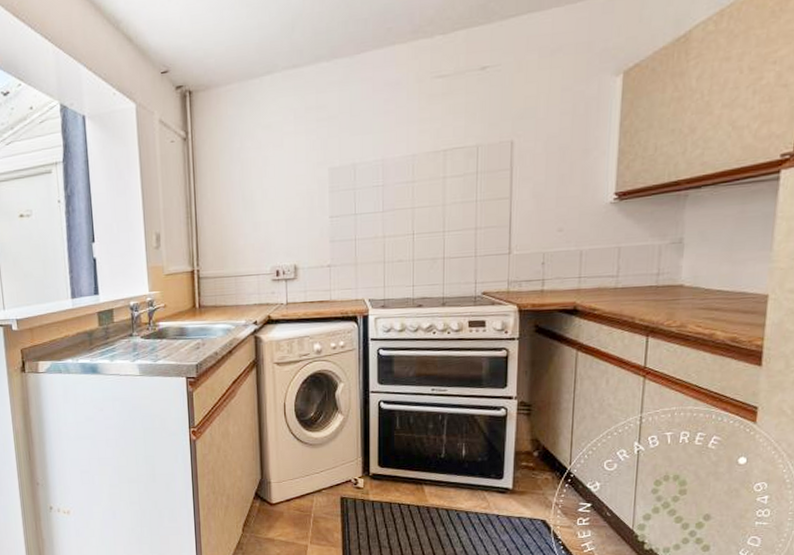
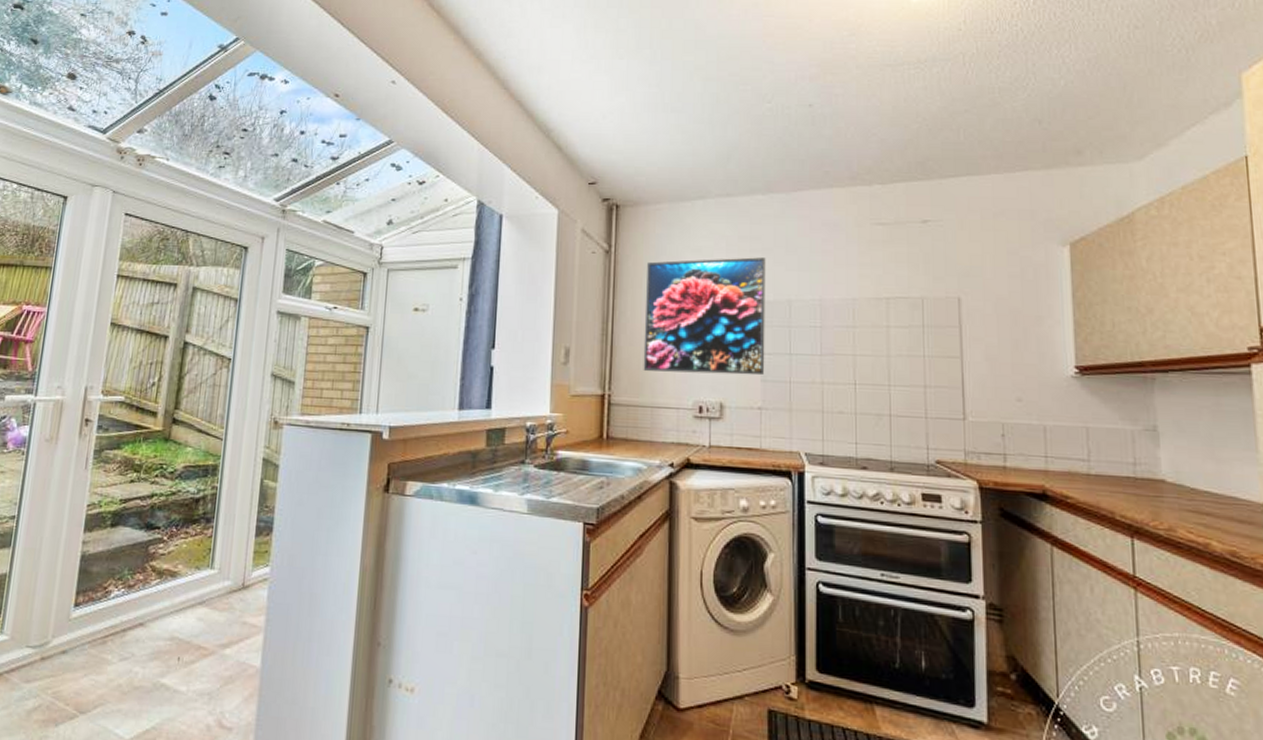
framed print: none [222,125,333,245] -> present [643,257,766,375]

